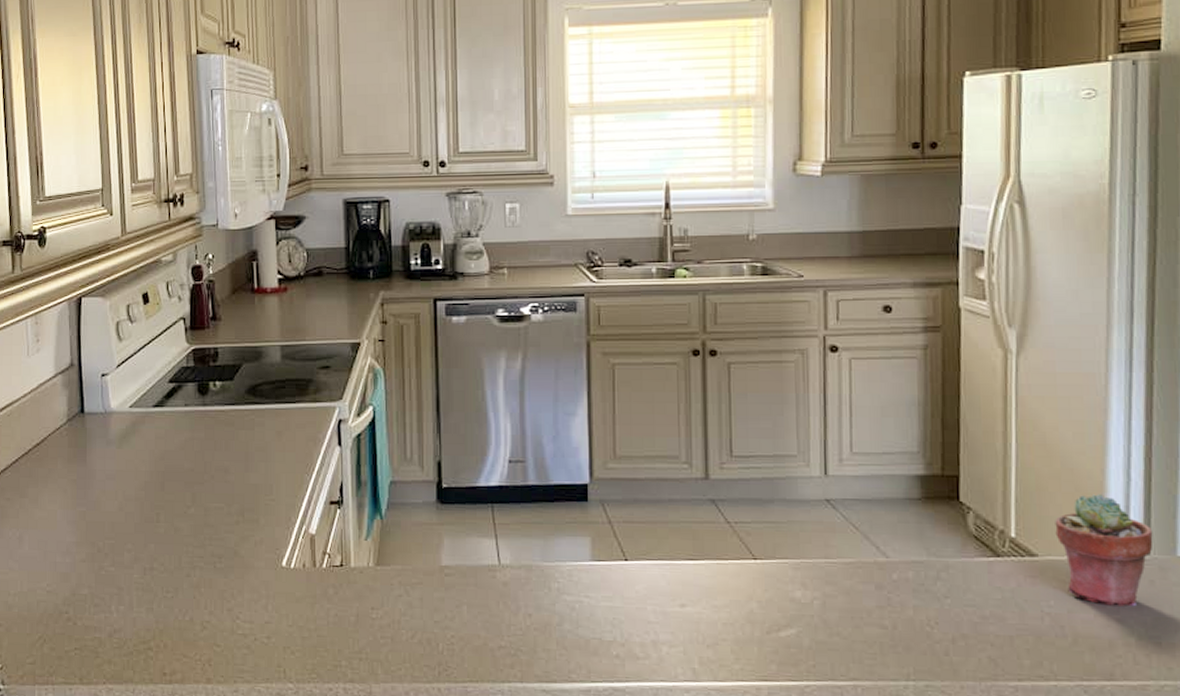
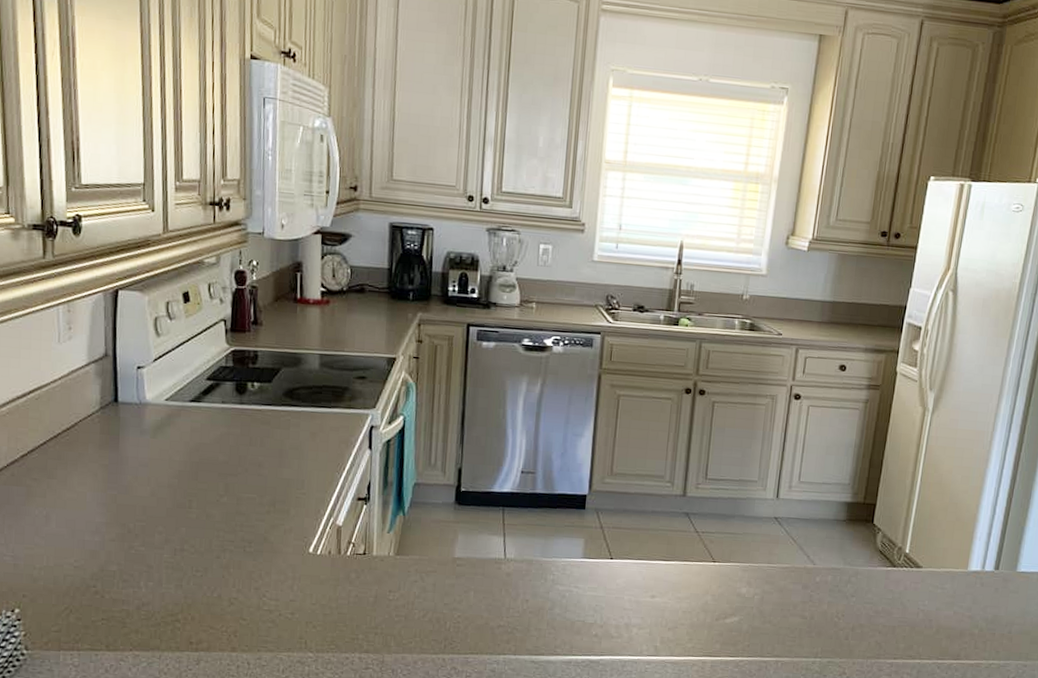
potted succulent: present [1055,494,1154,607] -> none [937,523,1004,607]

